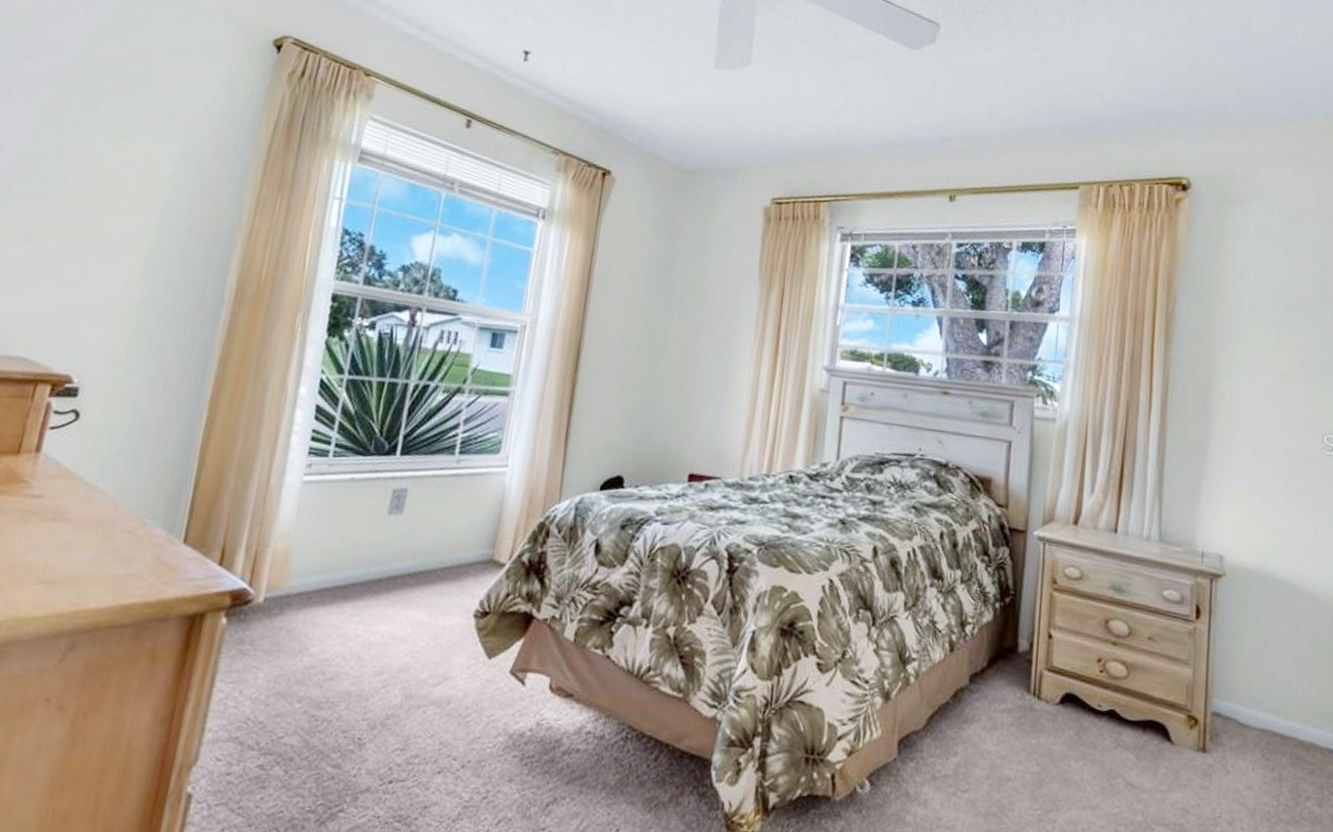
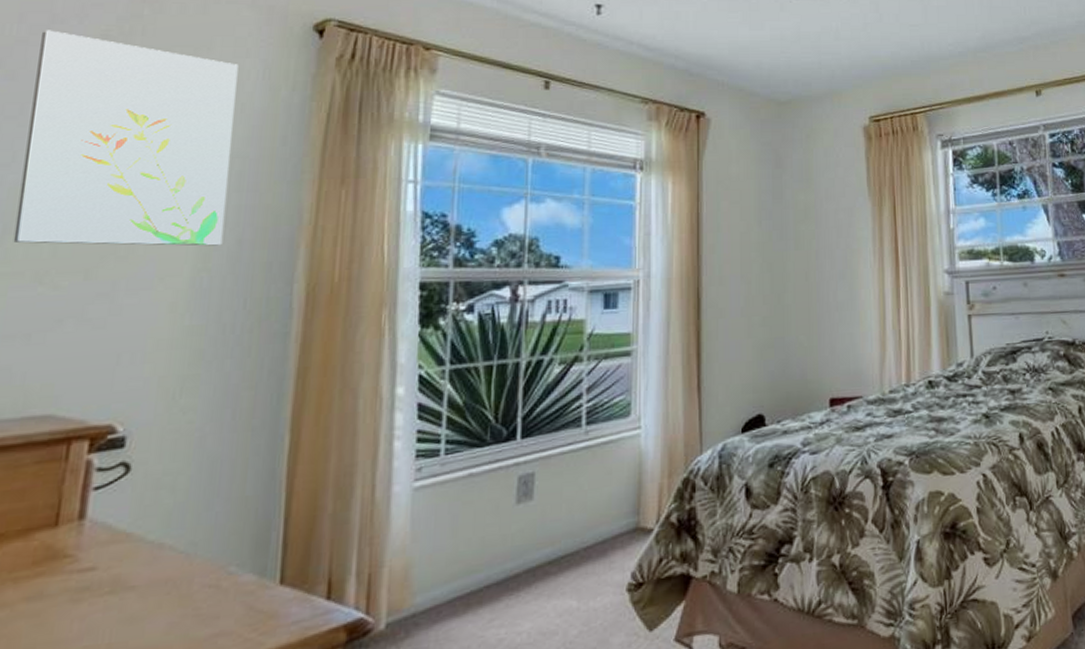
wall art: none [13,17,207,232] -> present [13,30,239,246]

